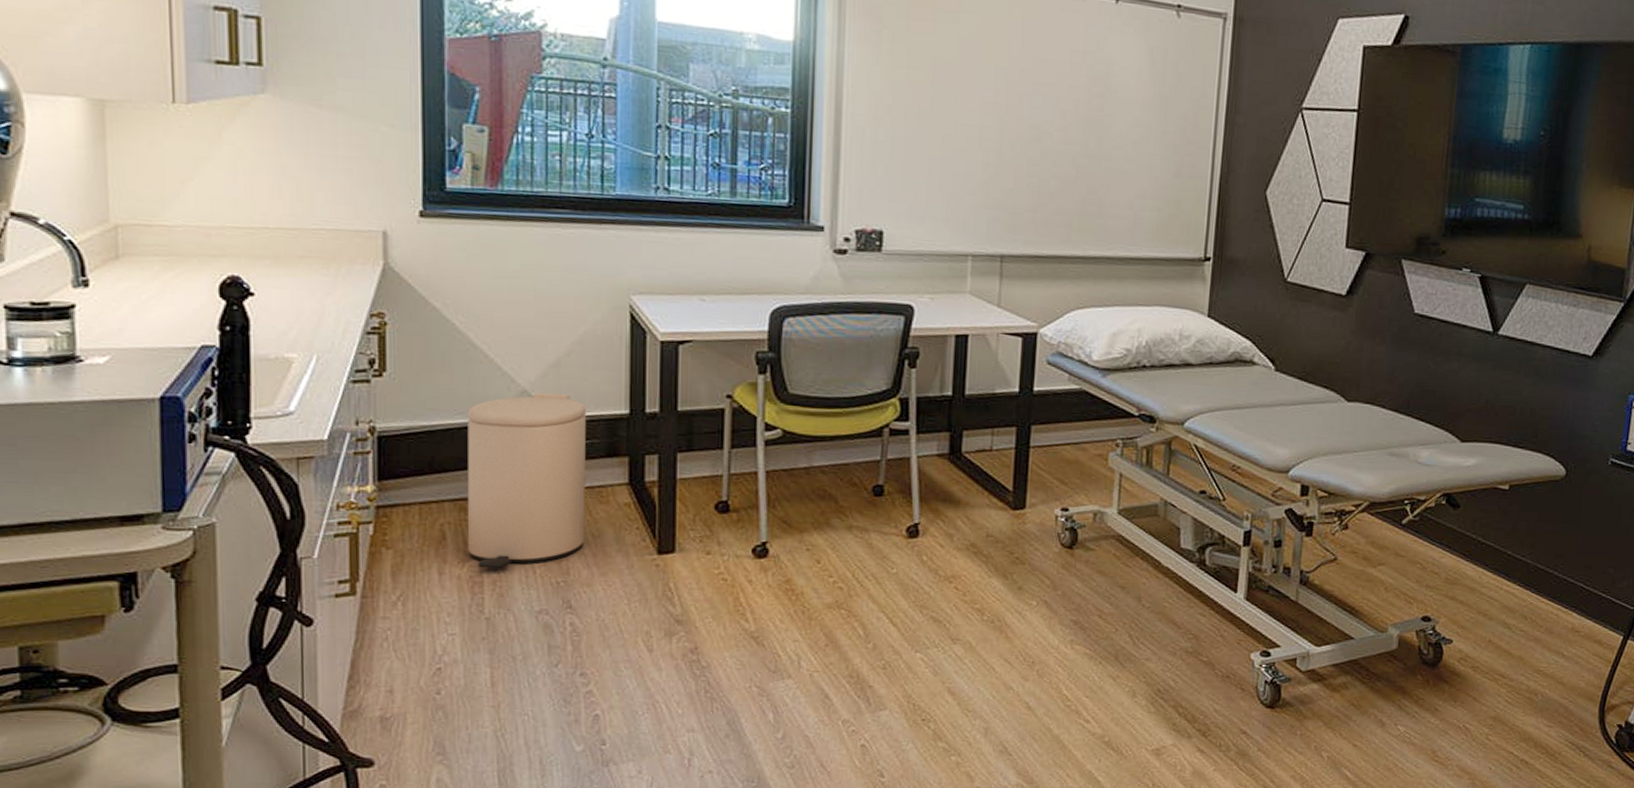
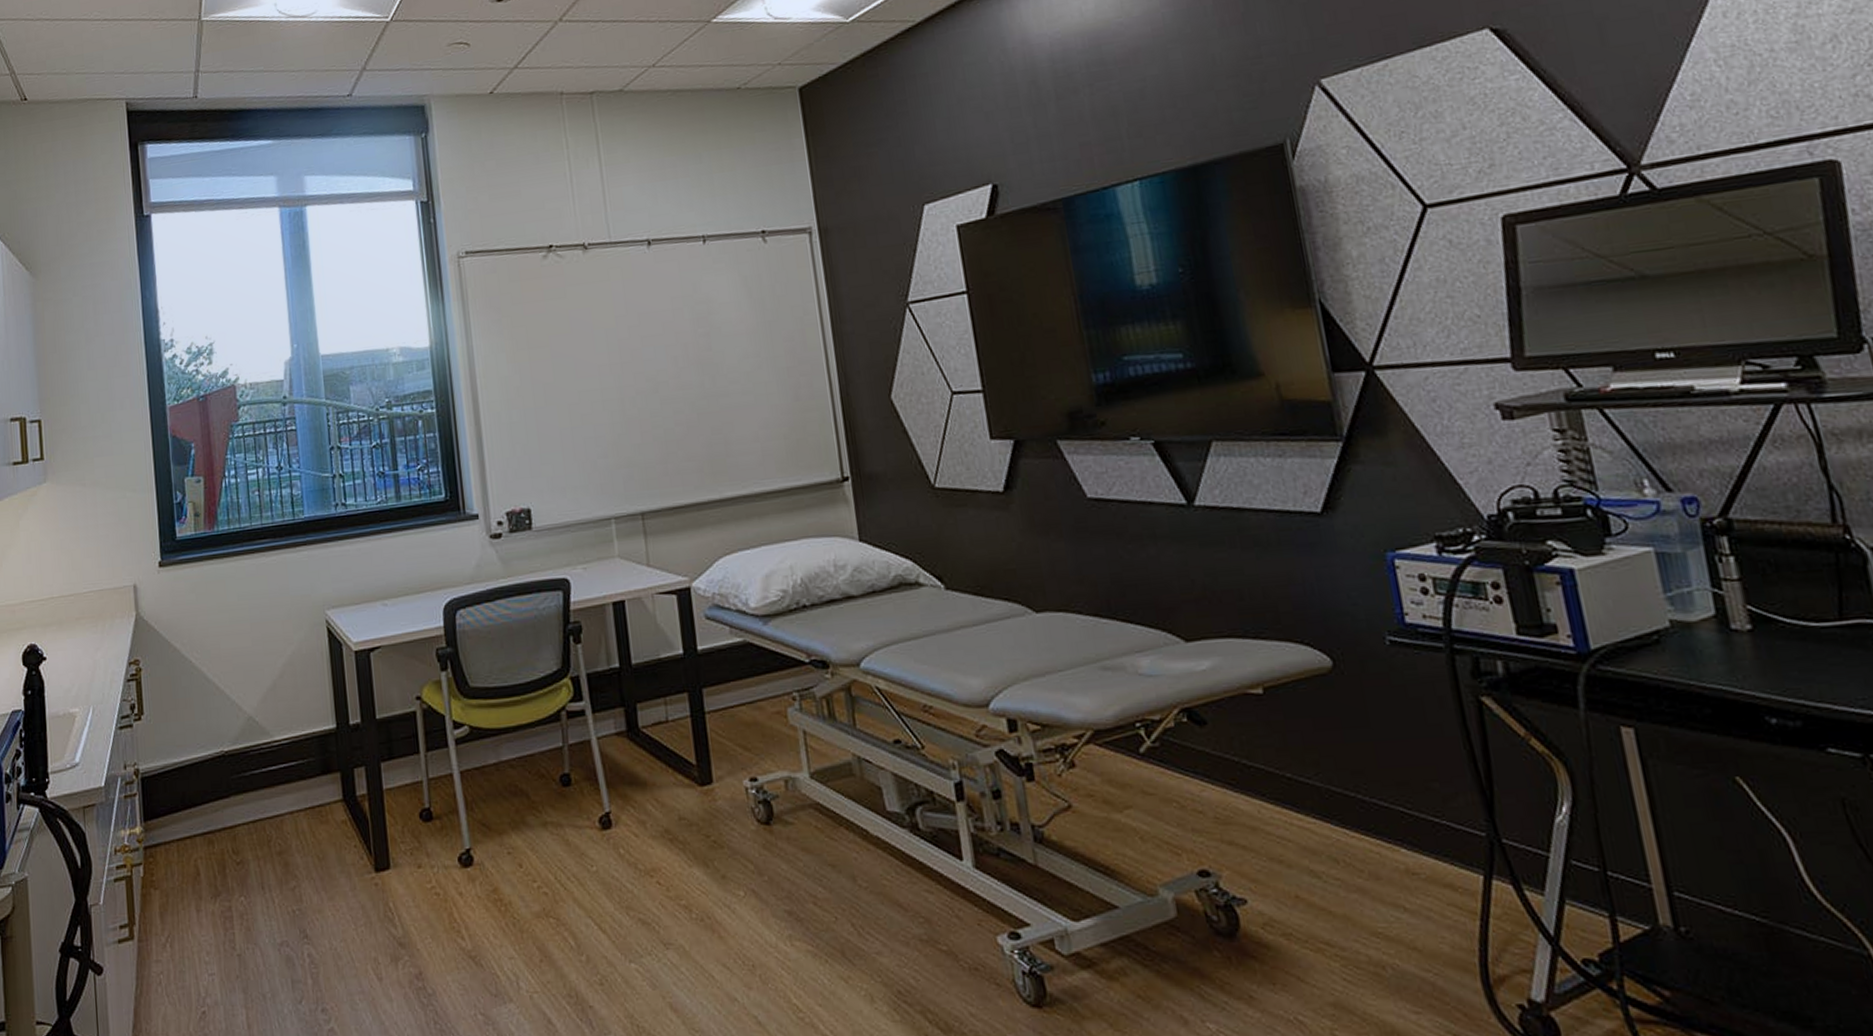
pedal bin: present [467,392,587,569] -> none [207,715,312,902]

